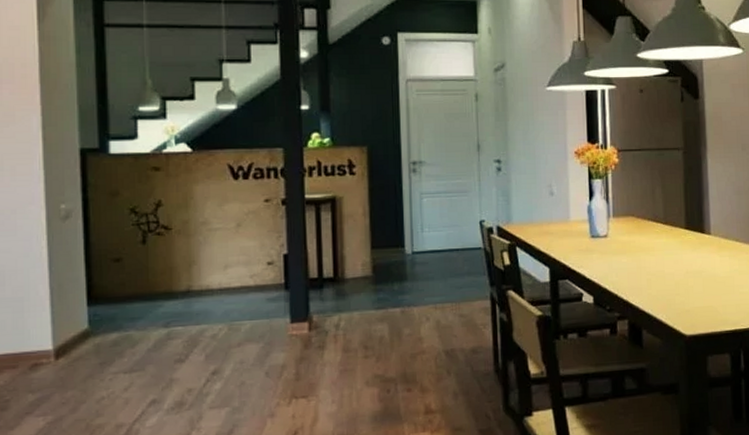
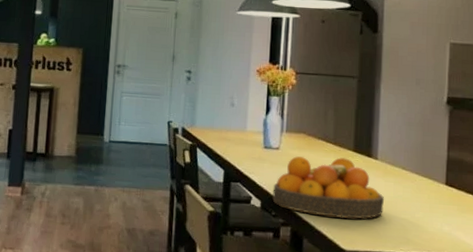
fruit bowl: none [605,237,721,303] -> present [272,156,384,219]

